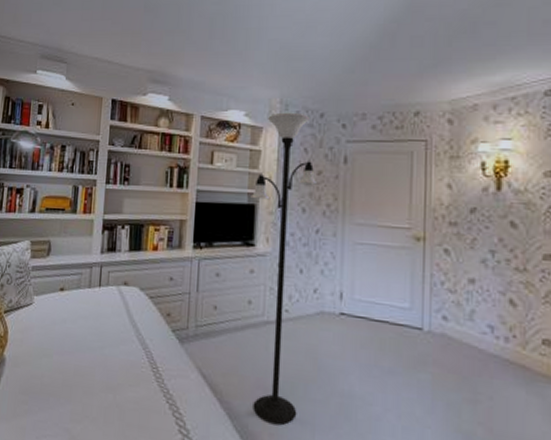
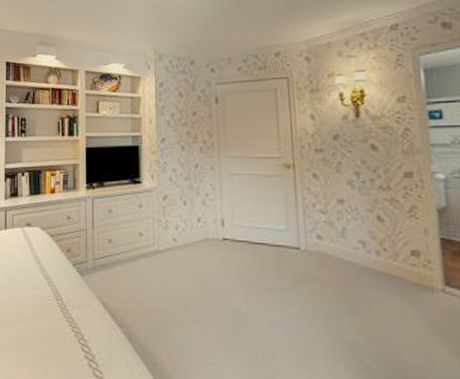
floor lamp: present [250,112,318,425] -> none [134,61,194,346]

